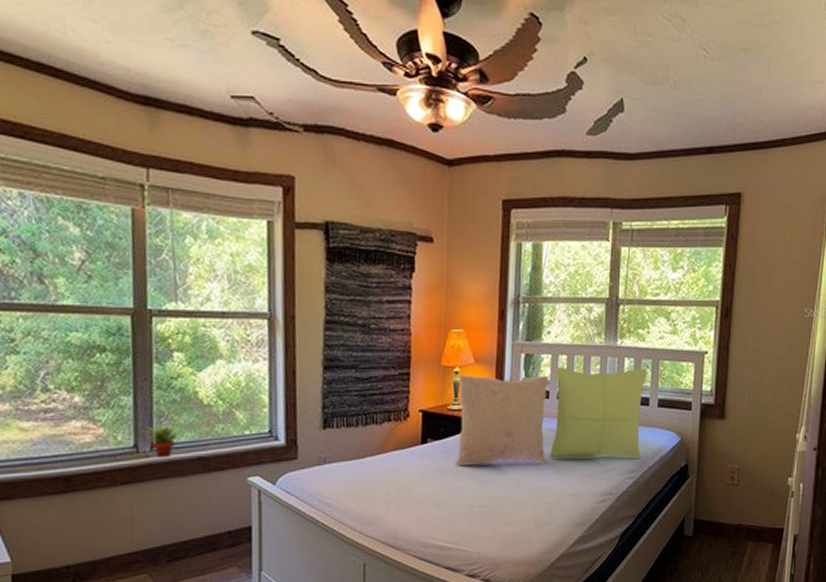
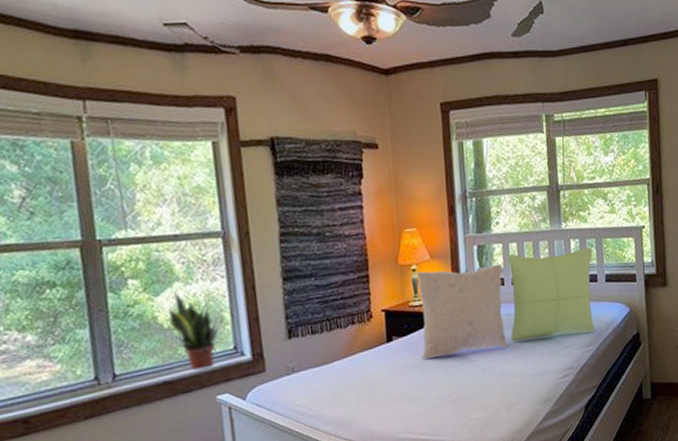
succulent plant: present [142,423,182,459] -> none [102,350,144,388]
potted plant: none [209,369,264,450] -> present [168,292,225,371]

